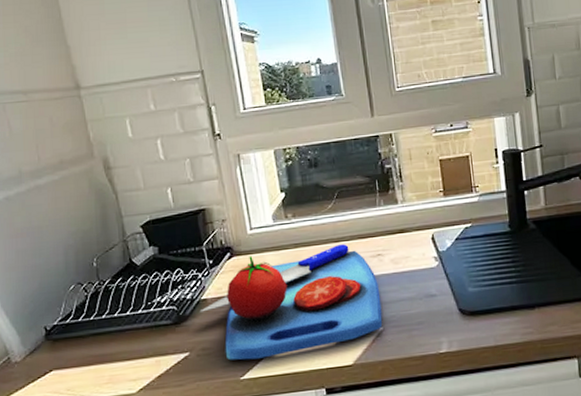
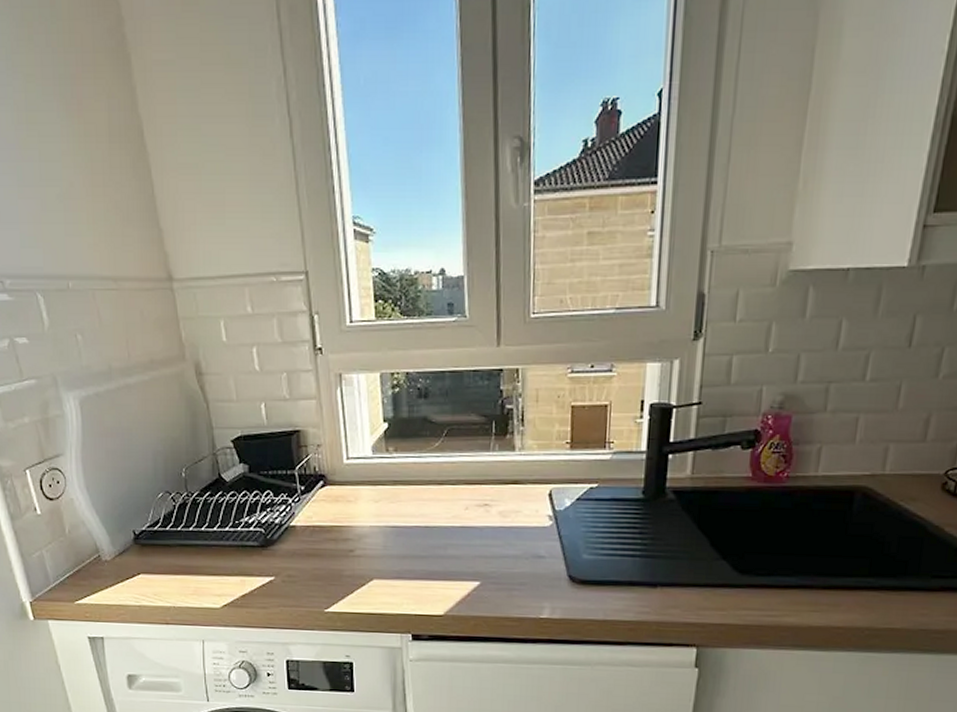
chopping board: present [199,244,383,361] -> none [287,487,482,595]

